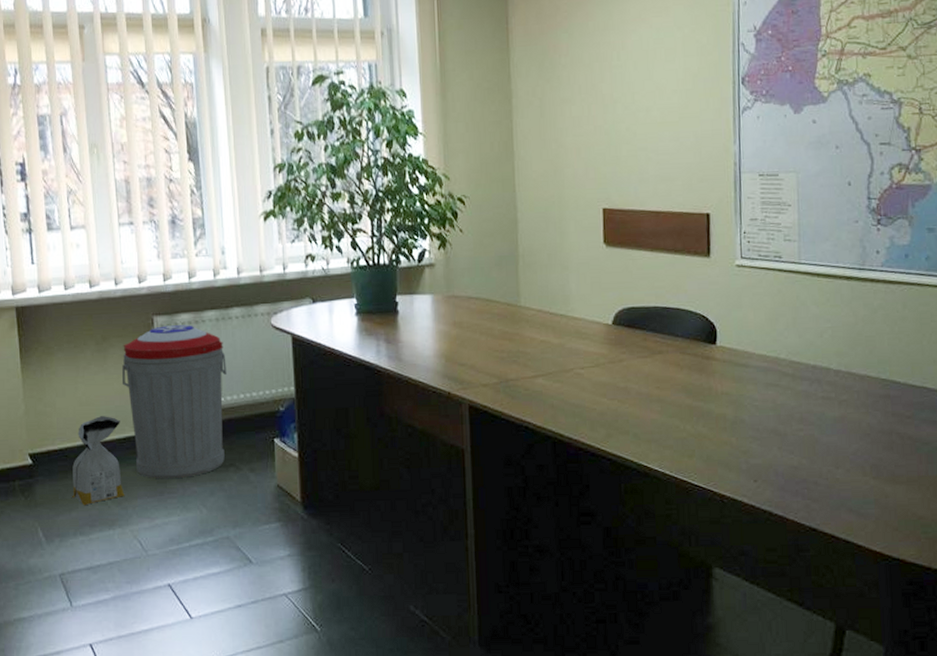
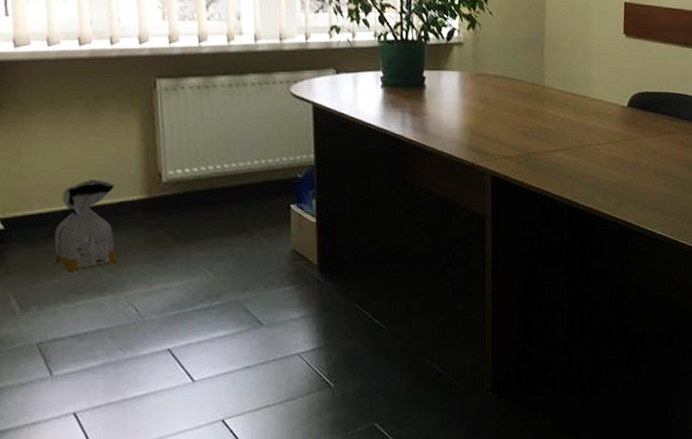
trash can: present [121,325,227,479] -> none [116,89,240,245]

